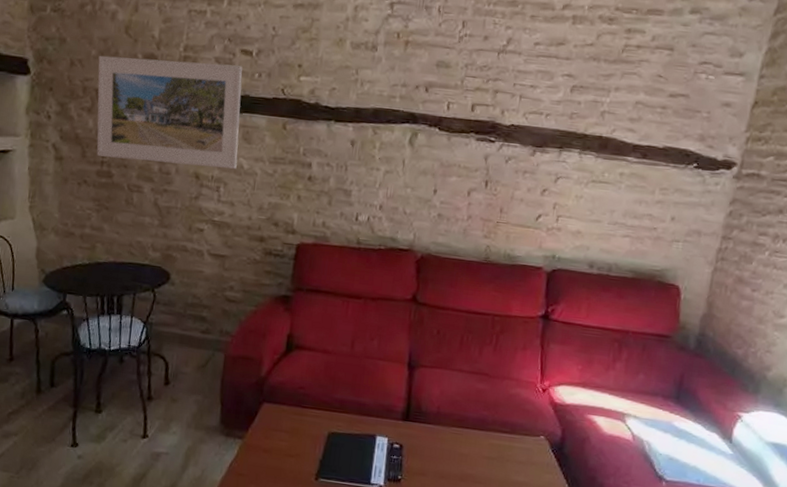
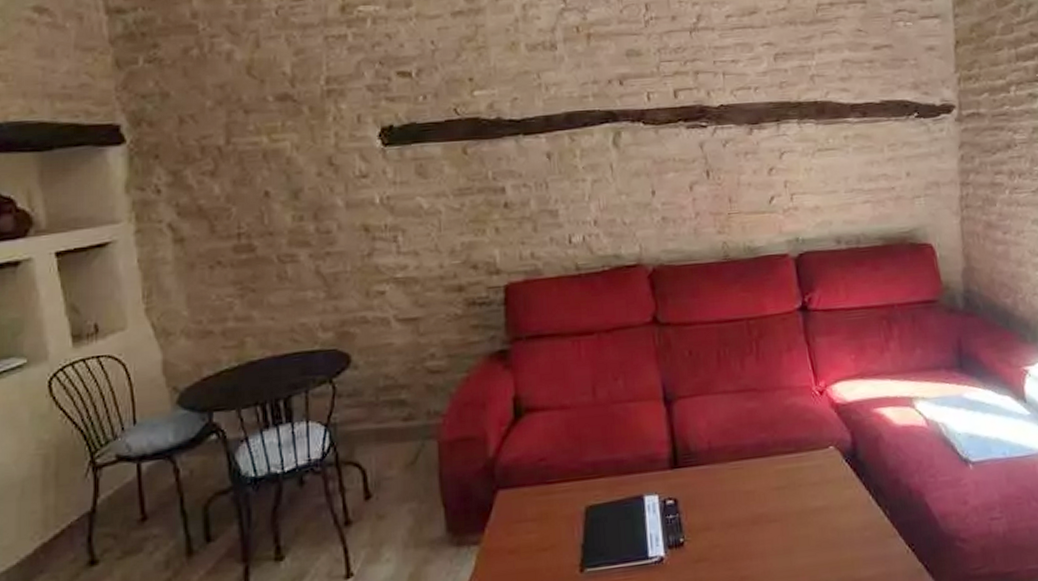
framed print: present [96,55,243,169] -> none [216,90,414,228]

